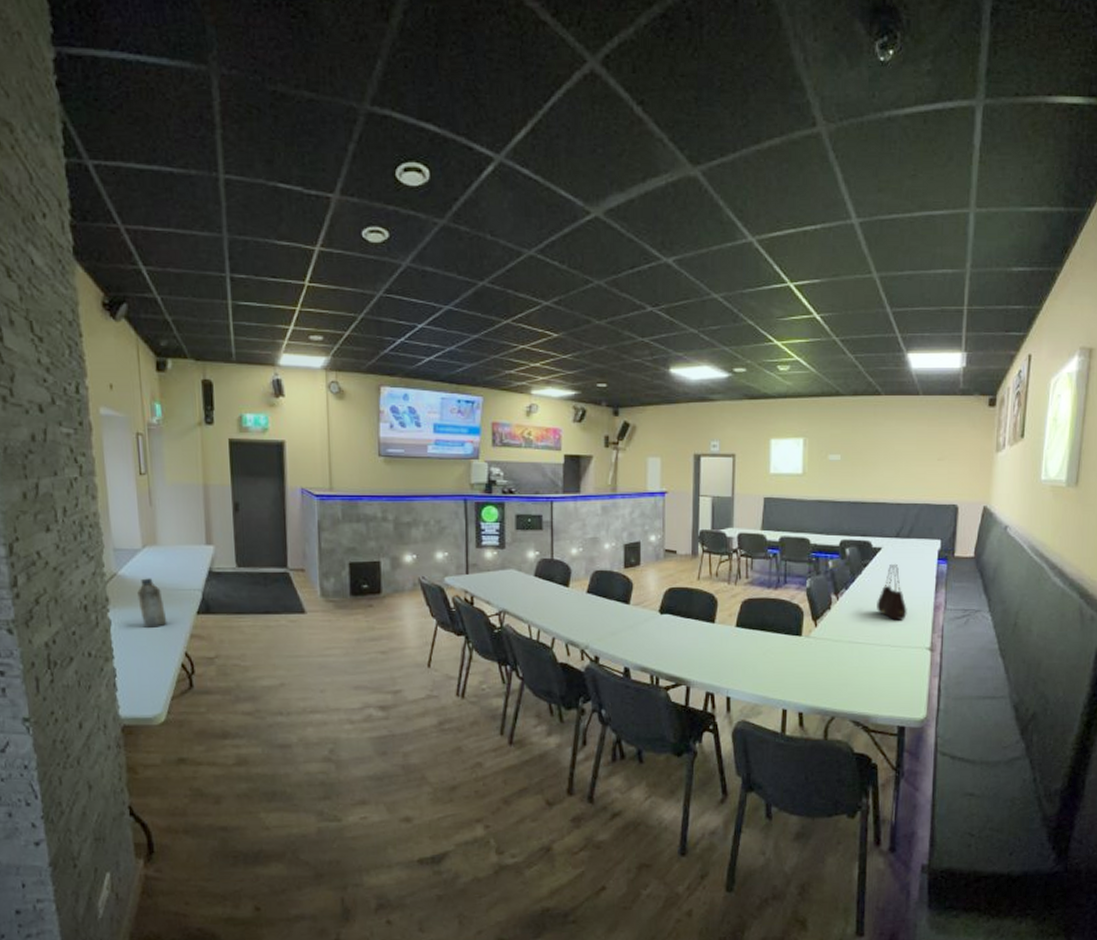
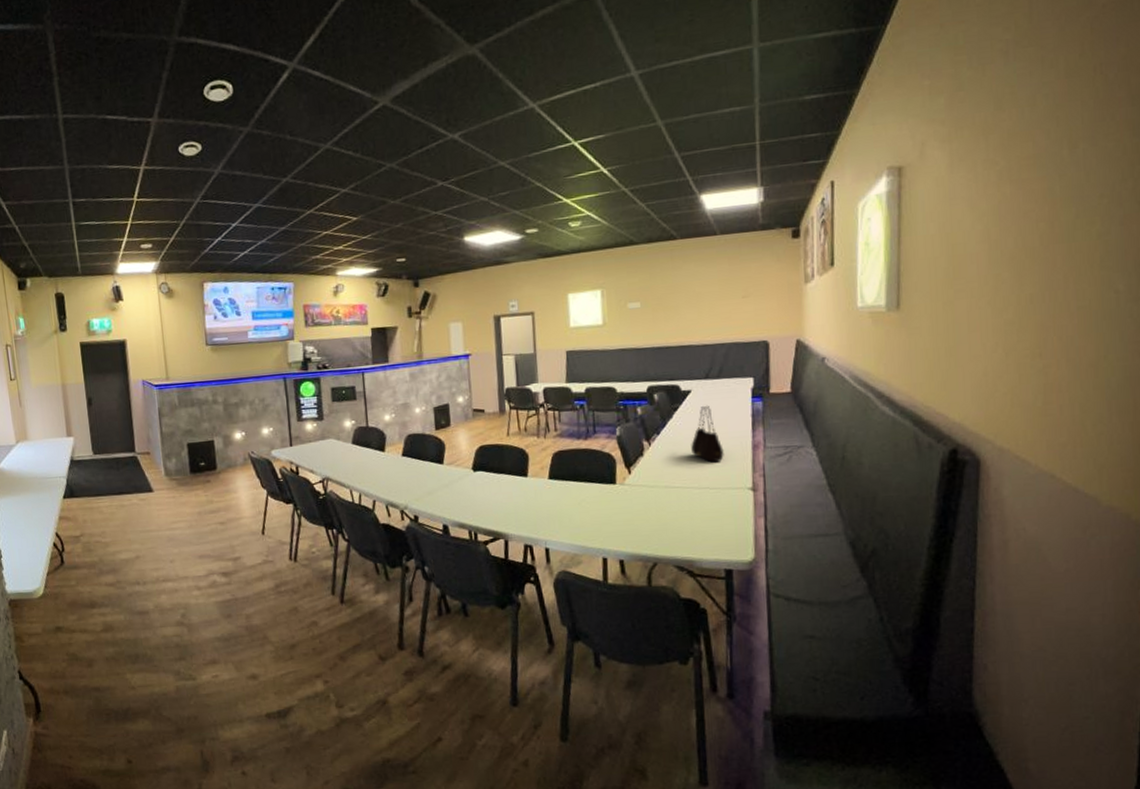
water bottle: present [137,578,167,629] -> none [14,469,40,514]

